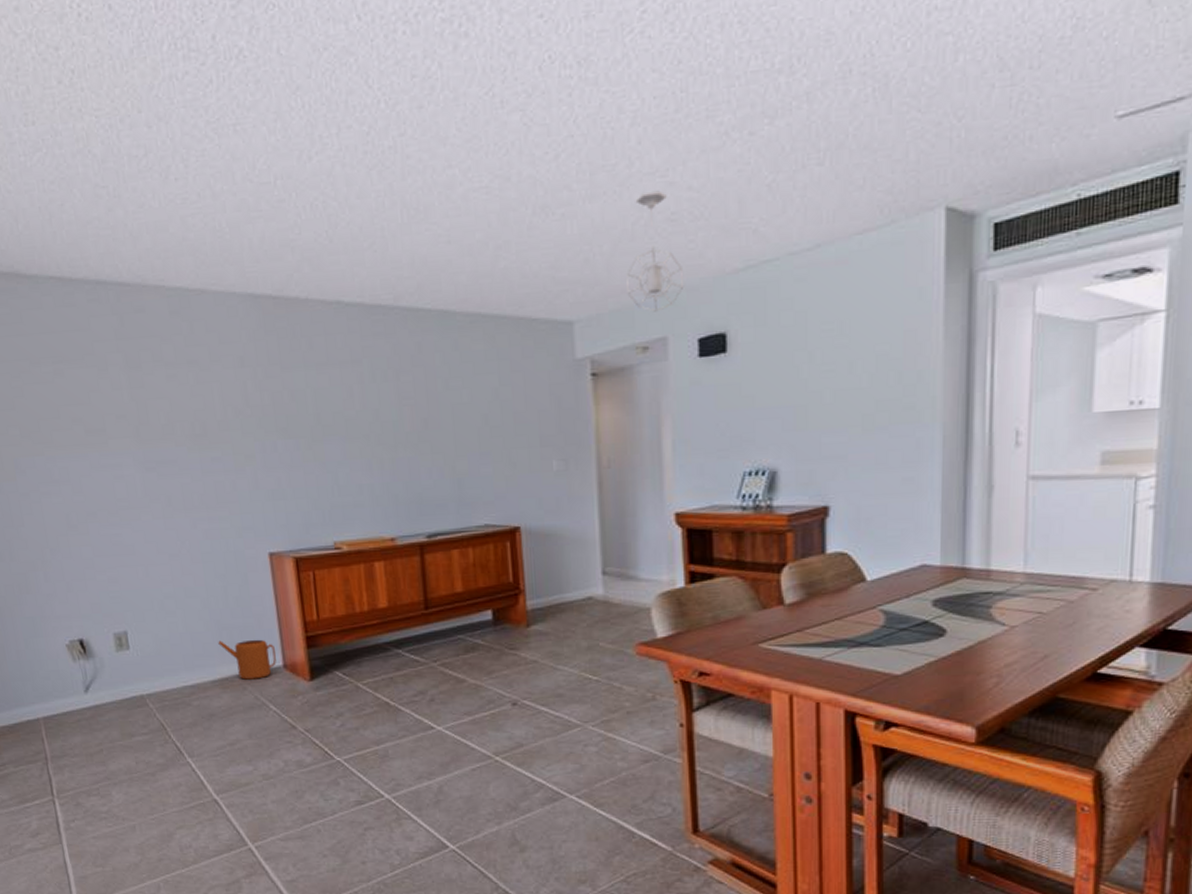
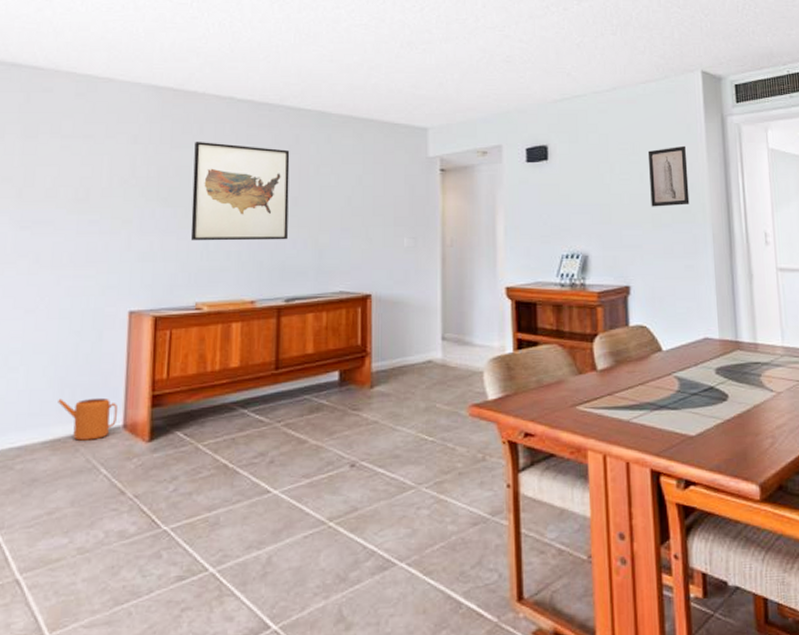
wall art: none [306,359,422,475] -> present [190,142,290,241]
pendant light: present [626,190,683,312] -> none [471,40,515,126]
wall art: none [860,318,916,406] -> present [647,145,690,207]

